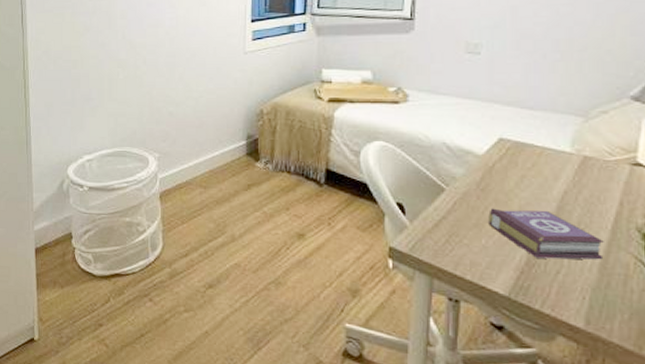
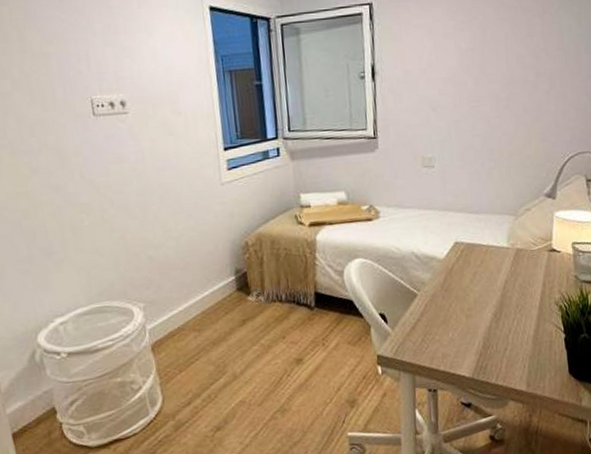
book: present [488,208,604,260] -> none [452,300,535,341]

